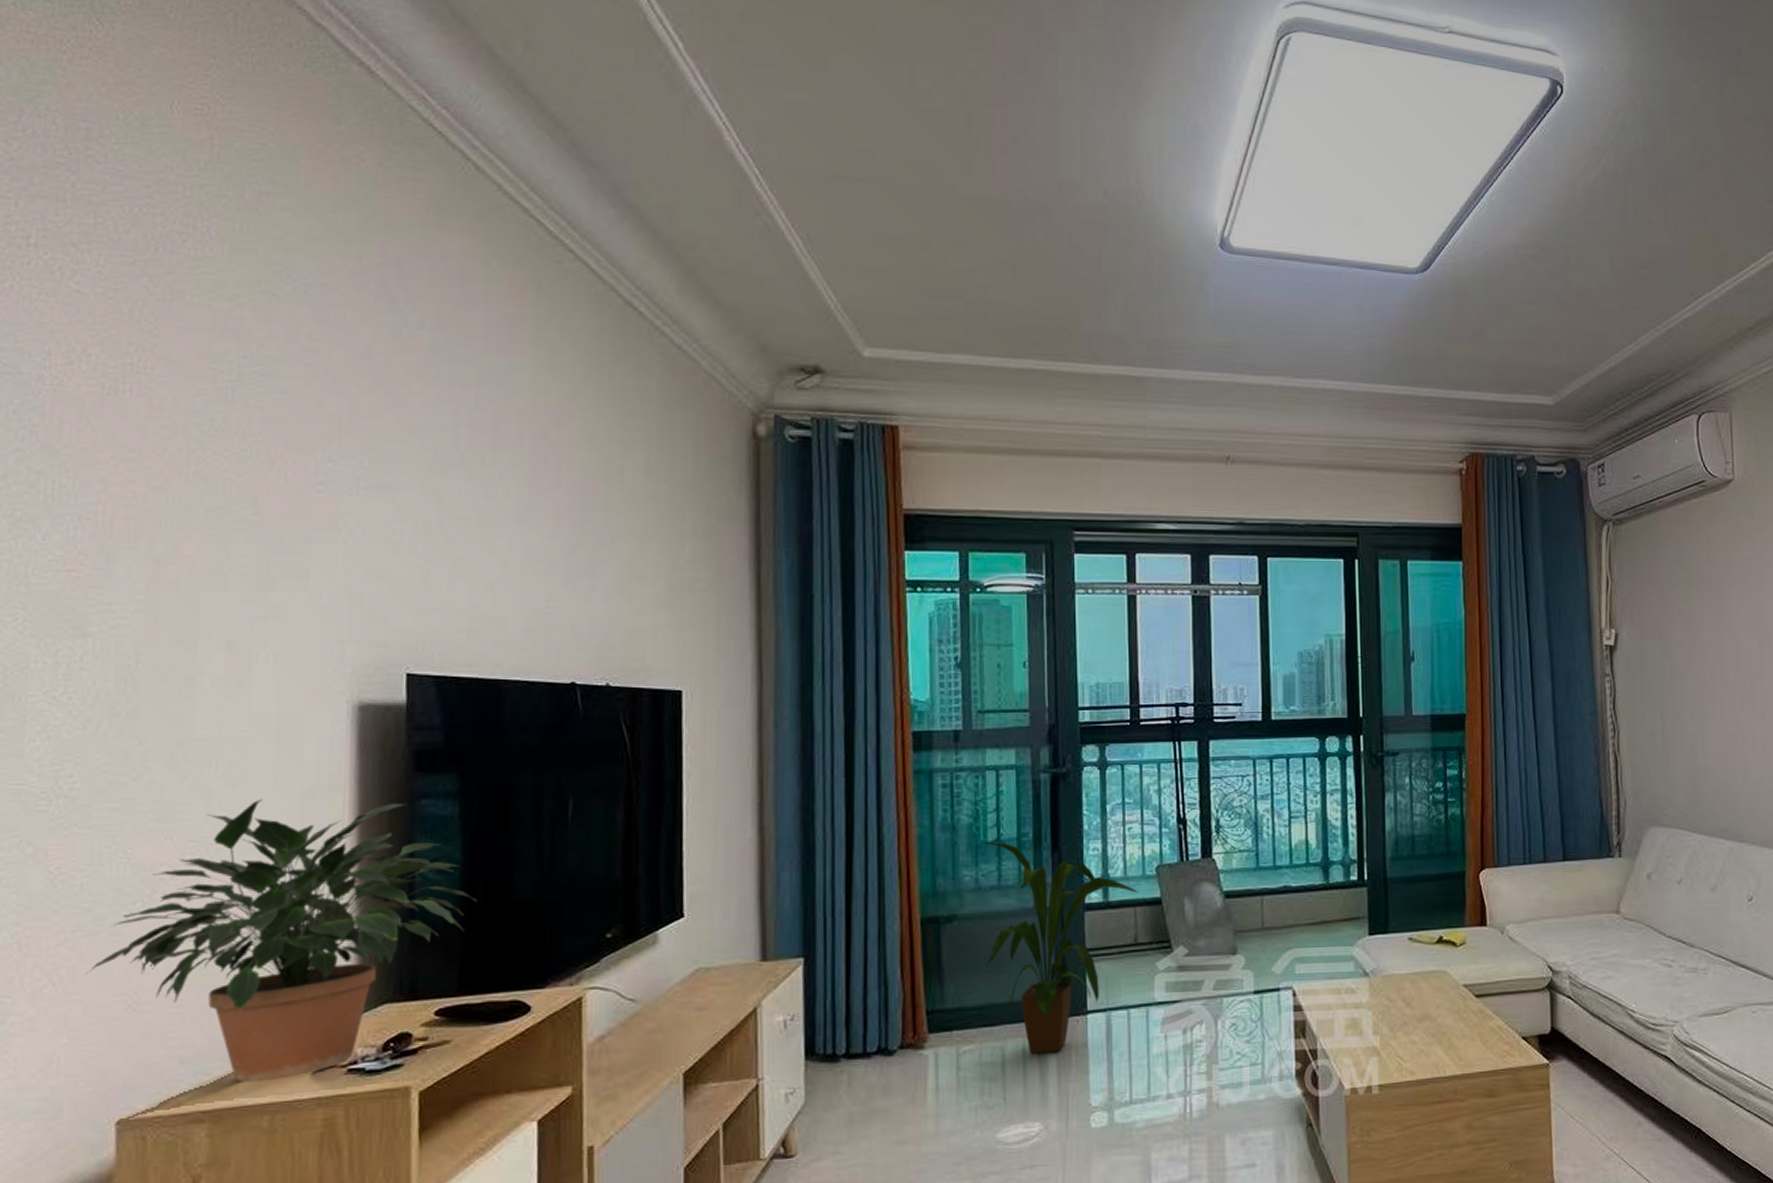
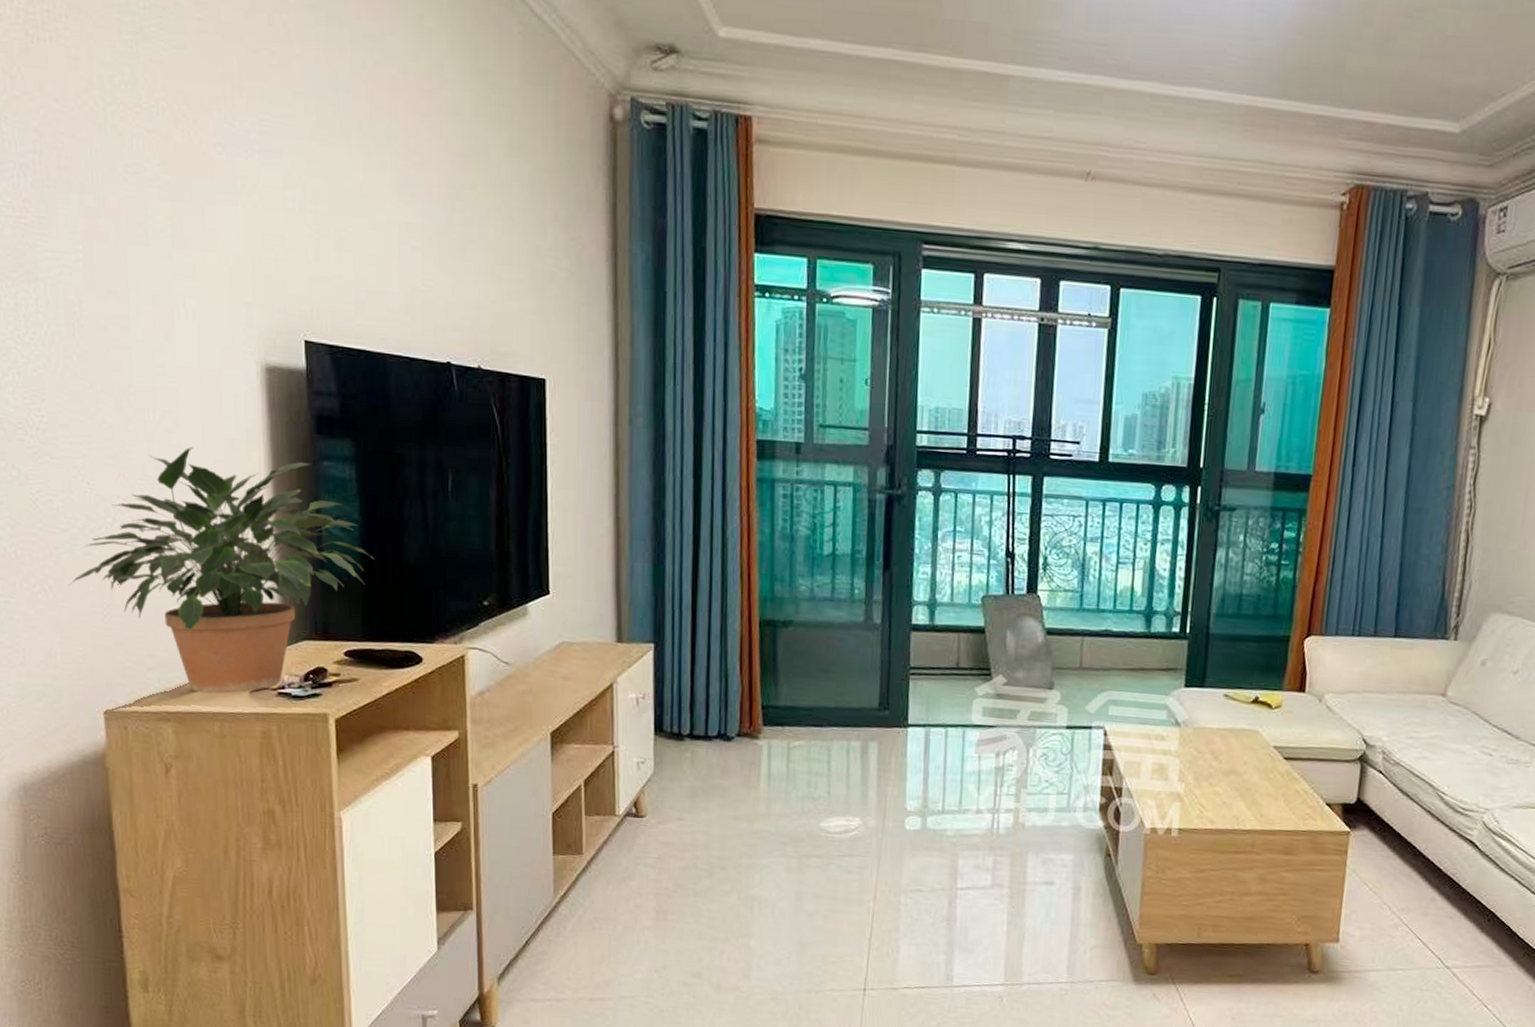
house plant: present [984,842,1138,1055] -> none [817,555,963,758]

